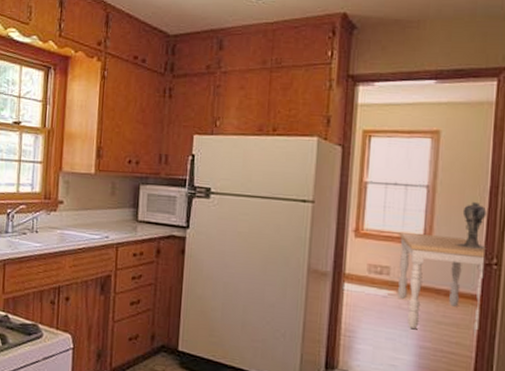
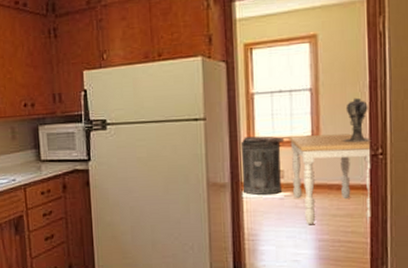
trash can: none [344,226,395,291] -> present [239,136,285,195]

